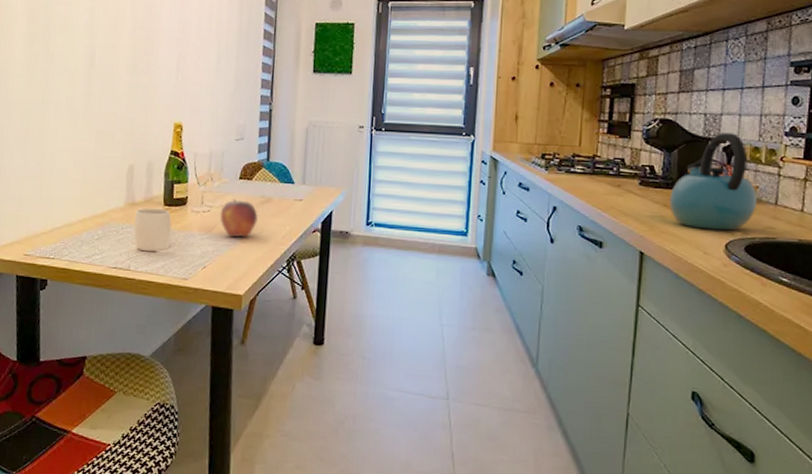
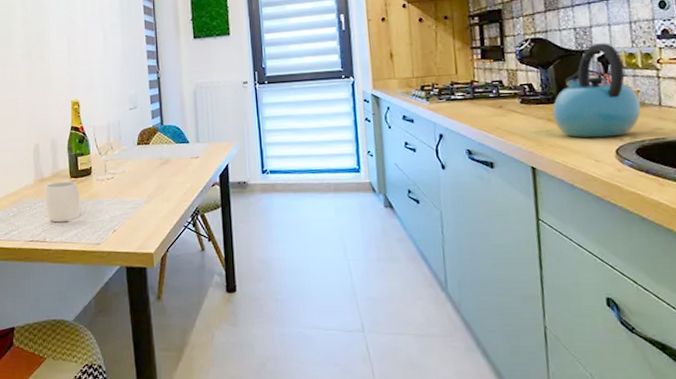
fruit: present [219,198,259,238] -> none [123,163,160,200]

